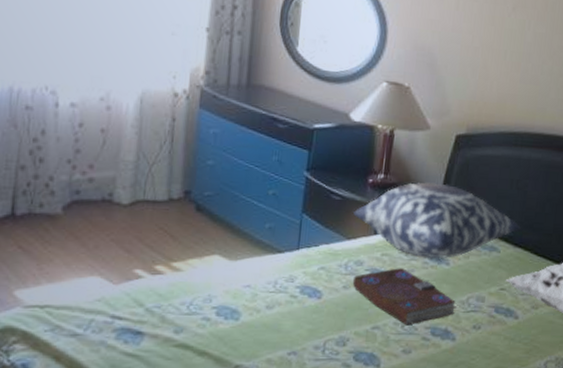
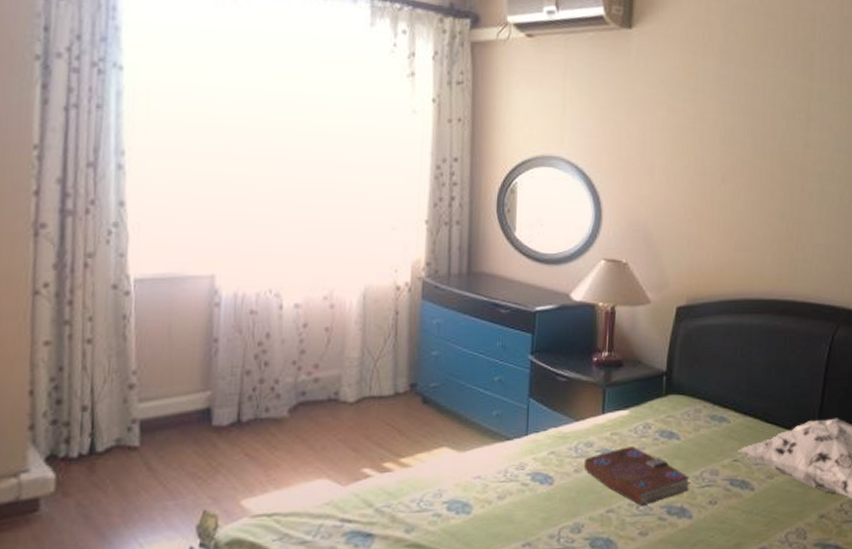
cushion: present [353,182,521,258] -> none [580,356,749,433]

